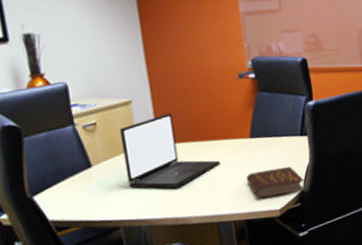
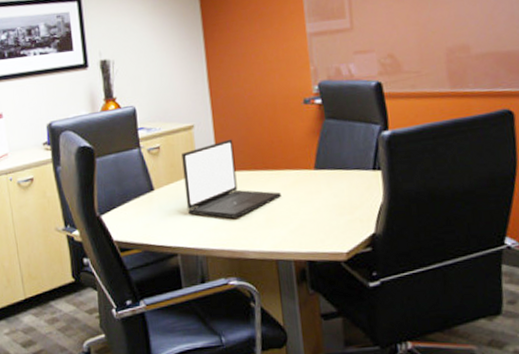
book: present [246,167,305,199] -> none [309,205,377,238]

